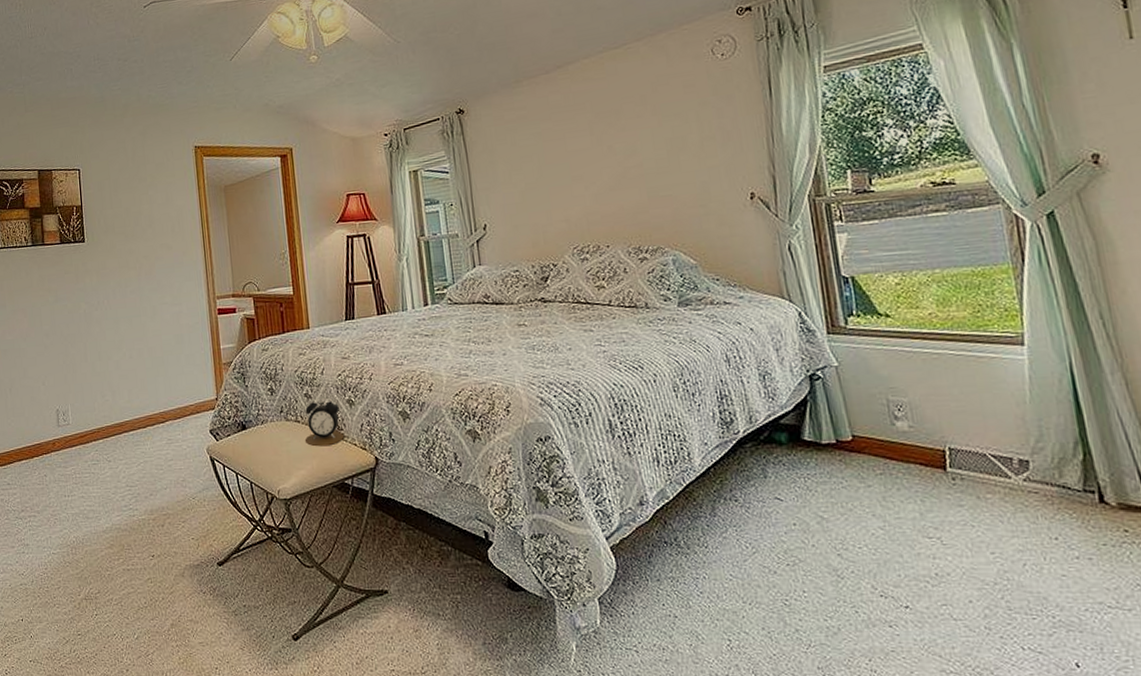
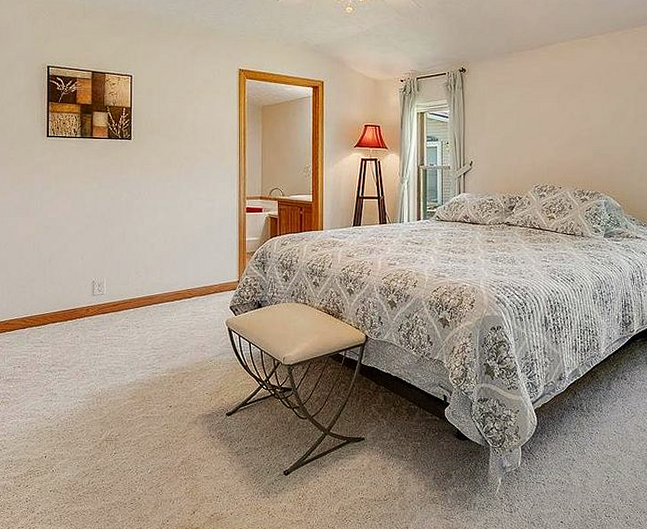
alarm clock: present [305,397,344,447] -> none [311,286,342,325]

